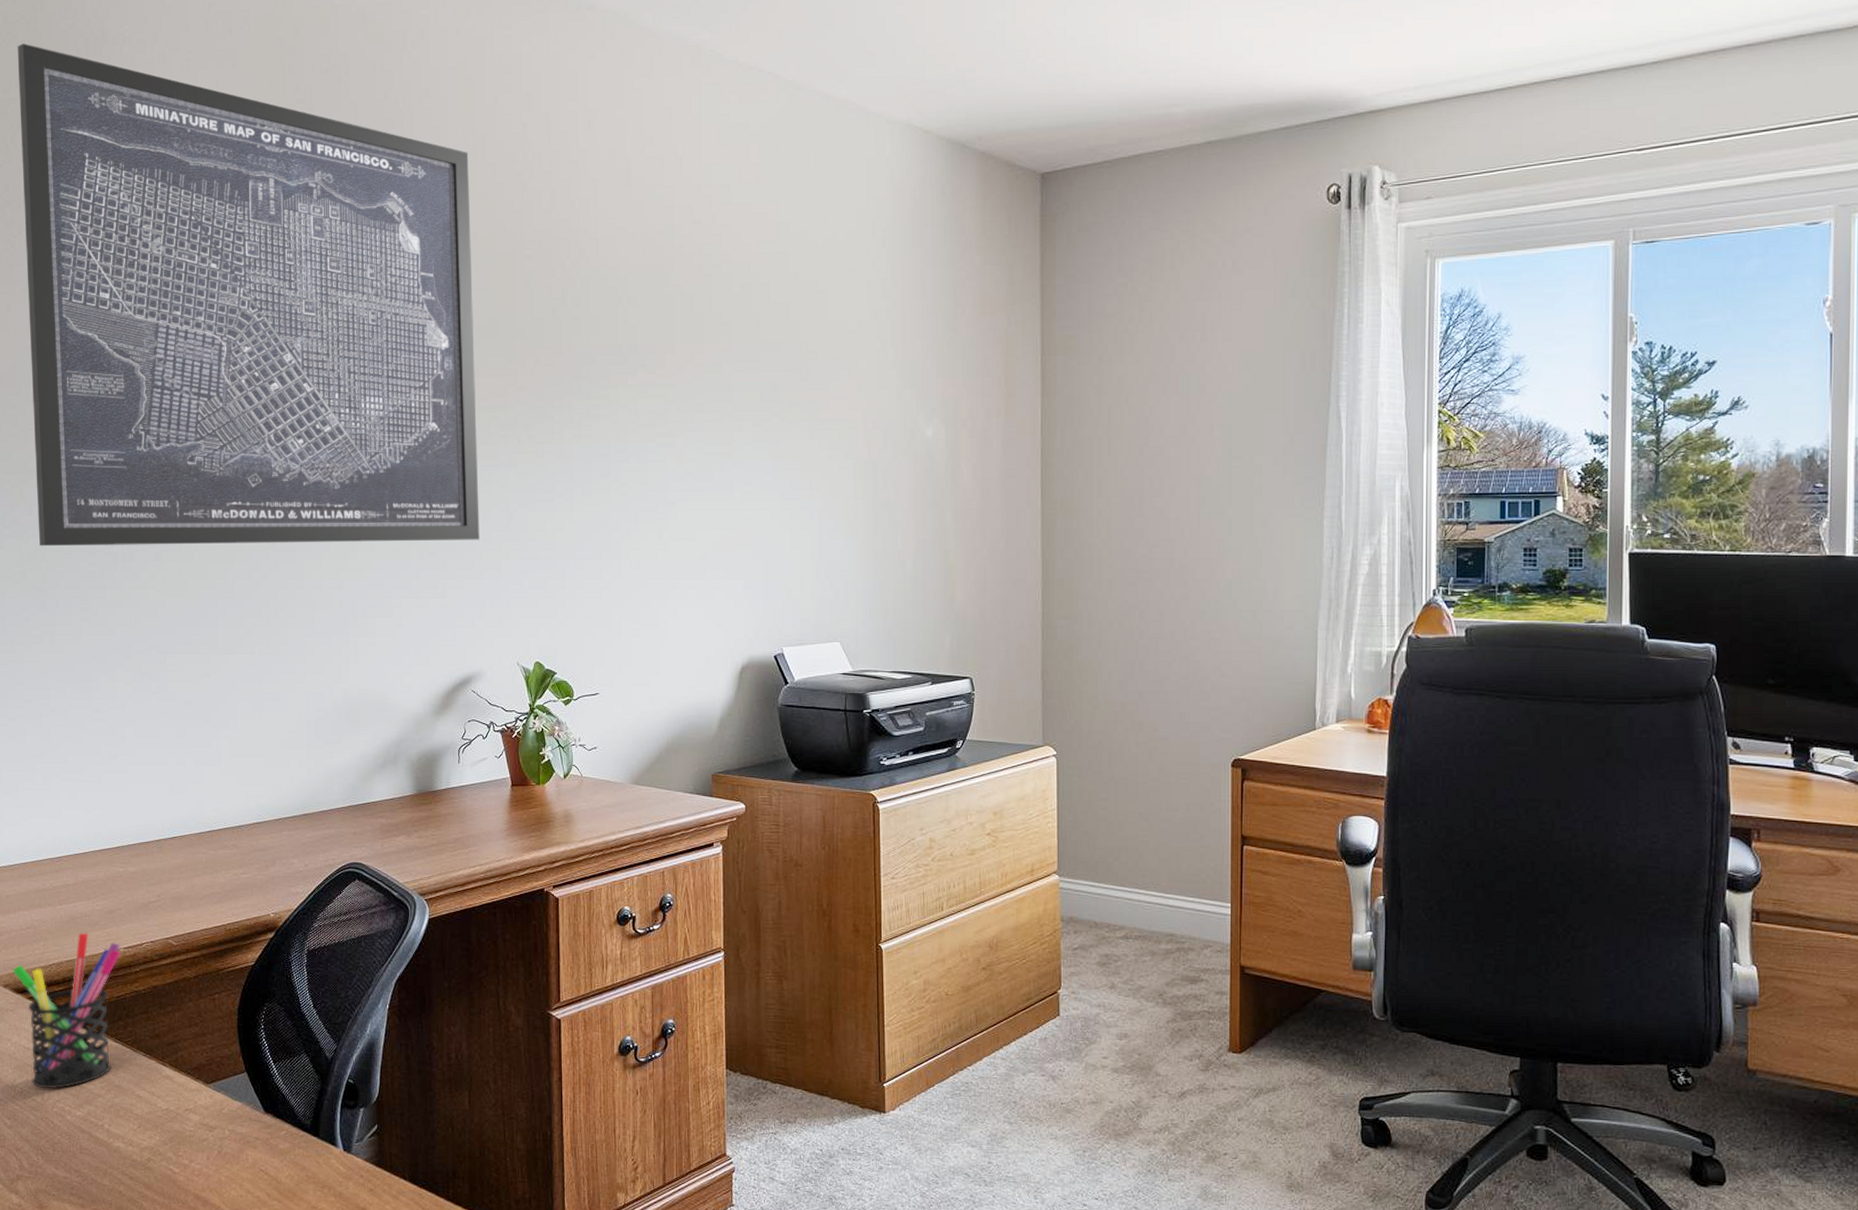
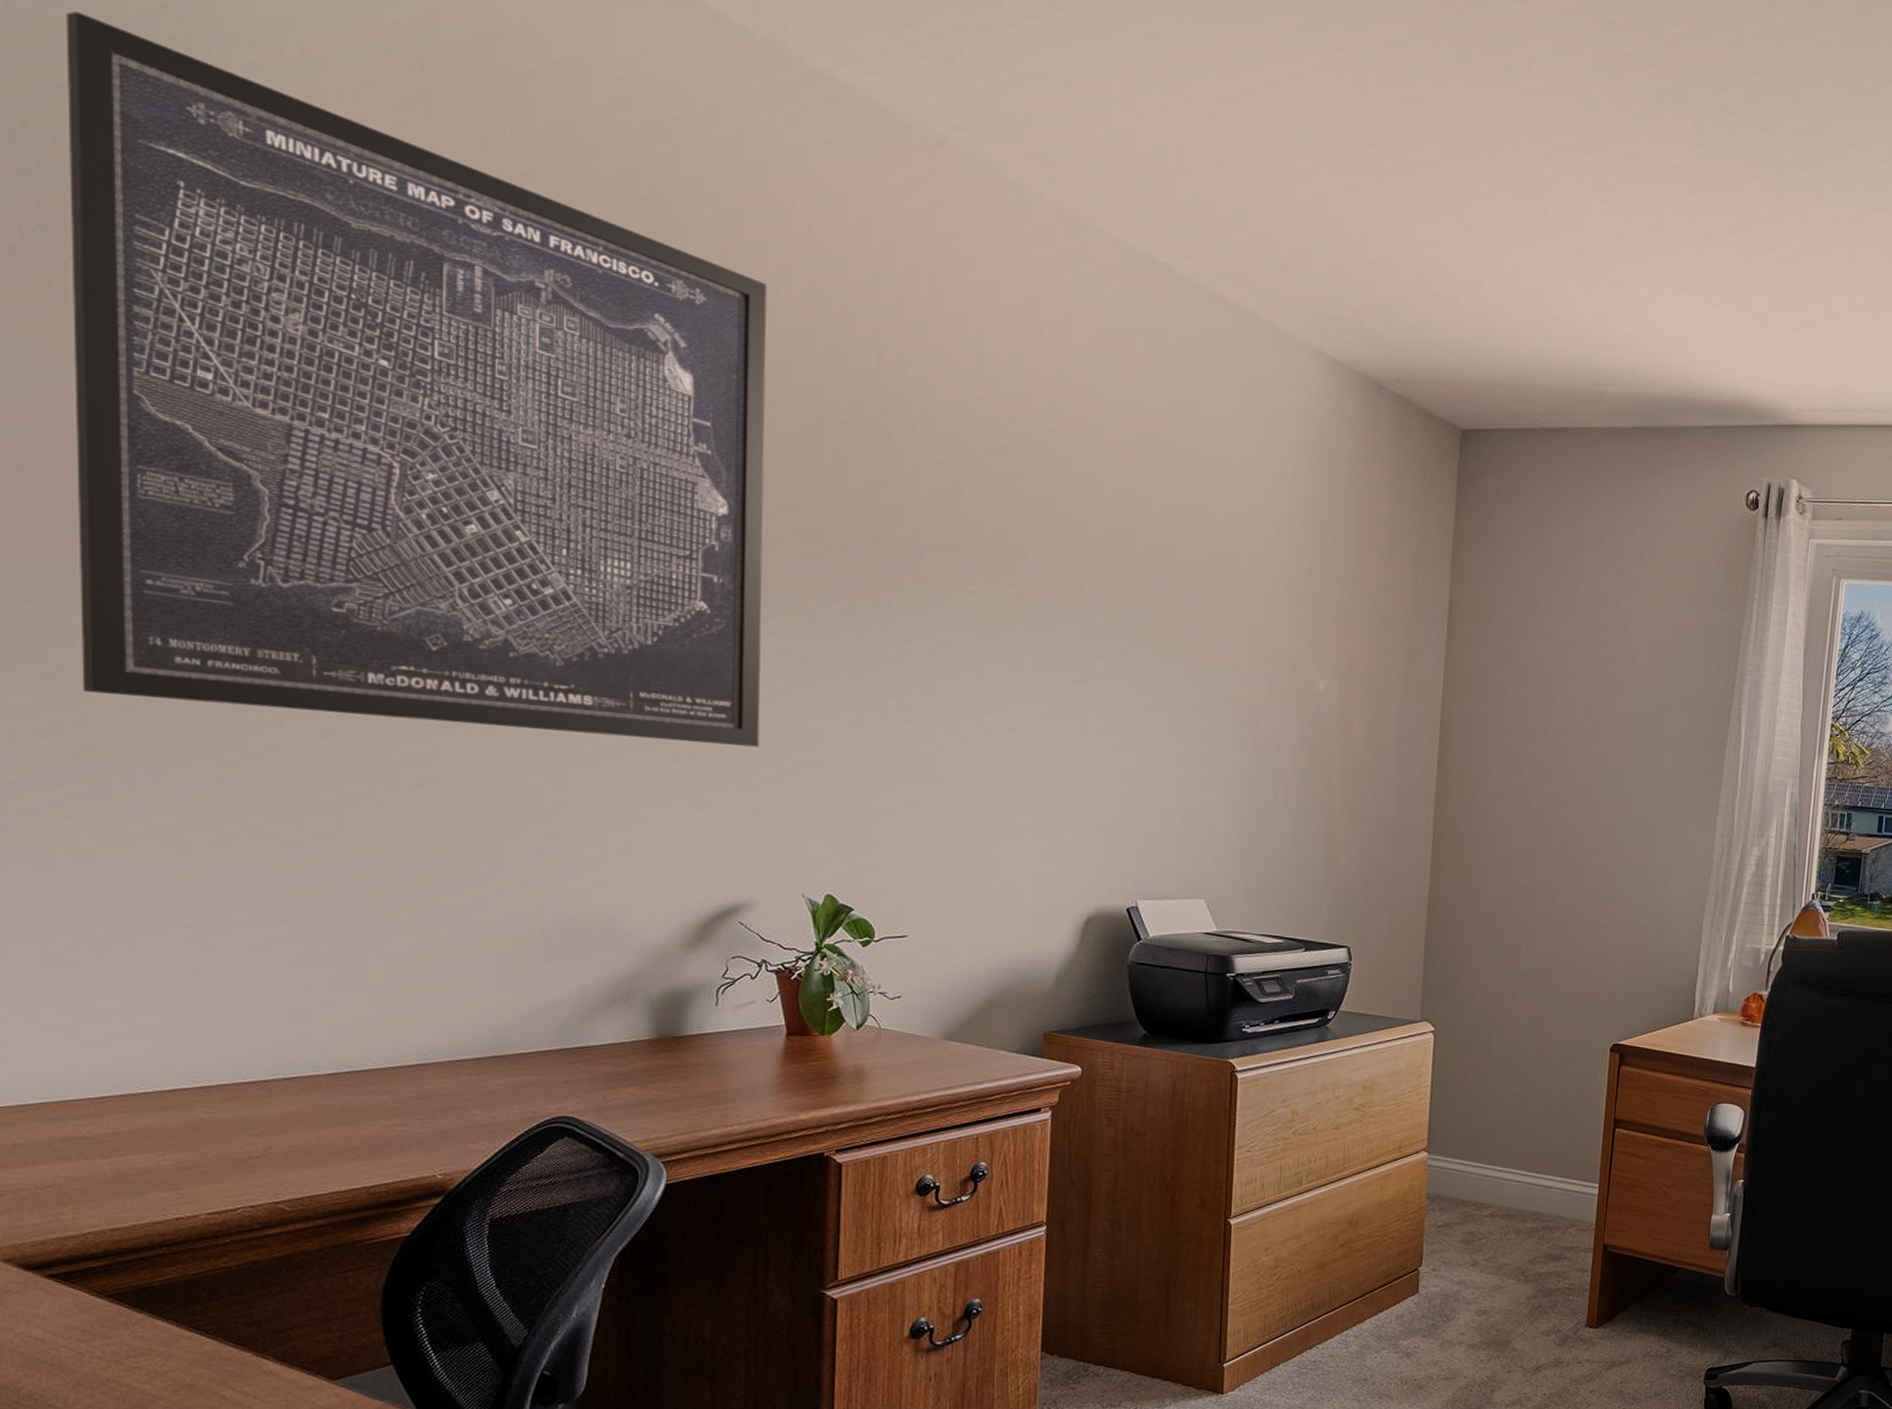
pen holder: present [12,932,121,1089] -> none [19,1193,202,1391]

